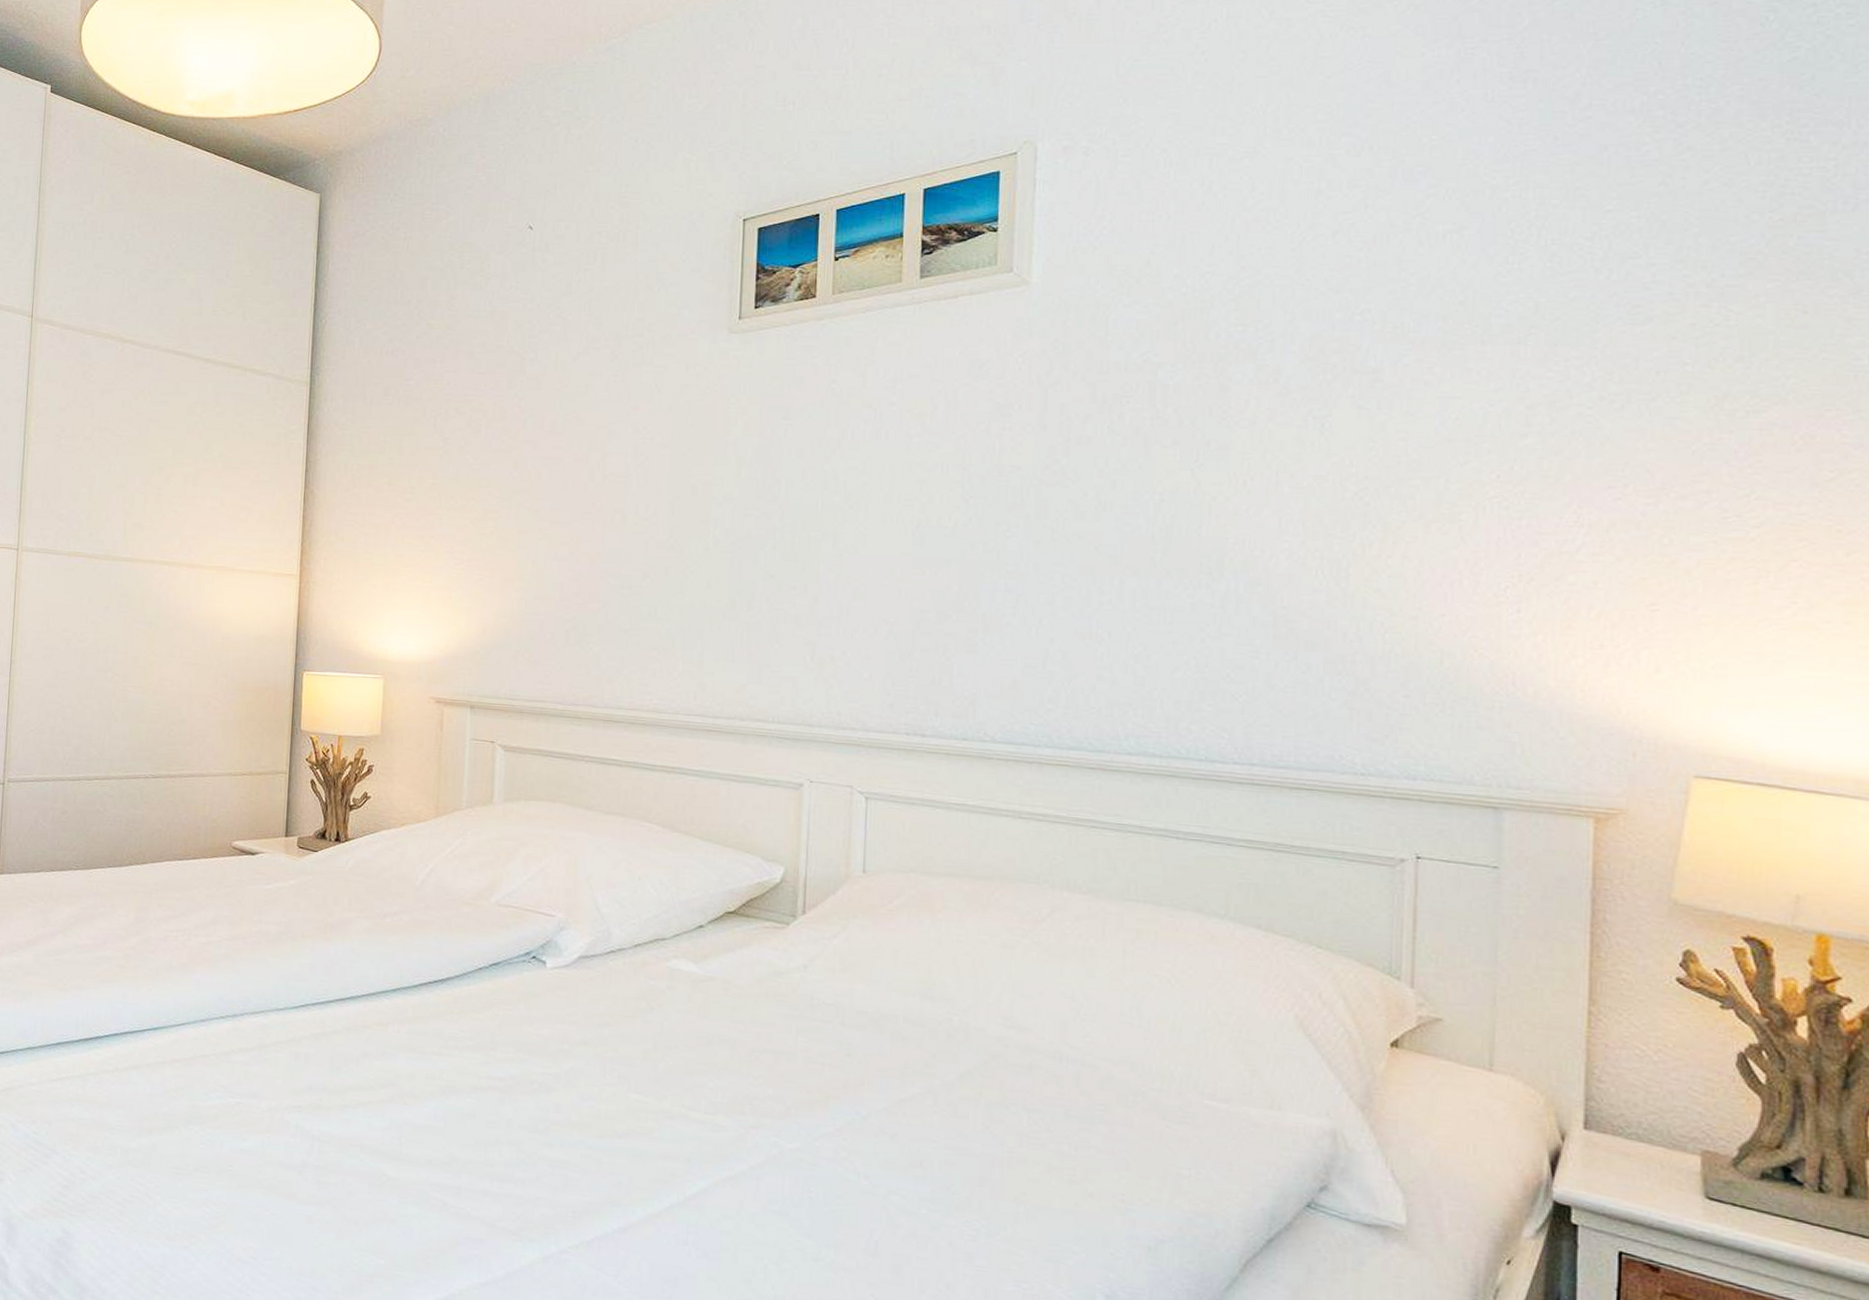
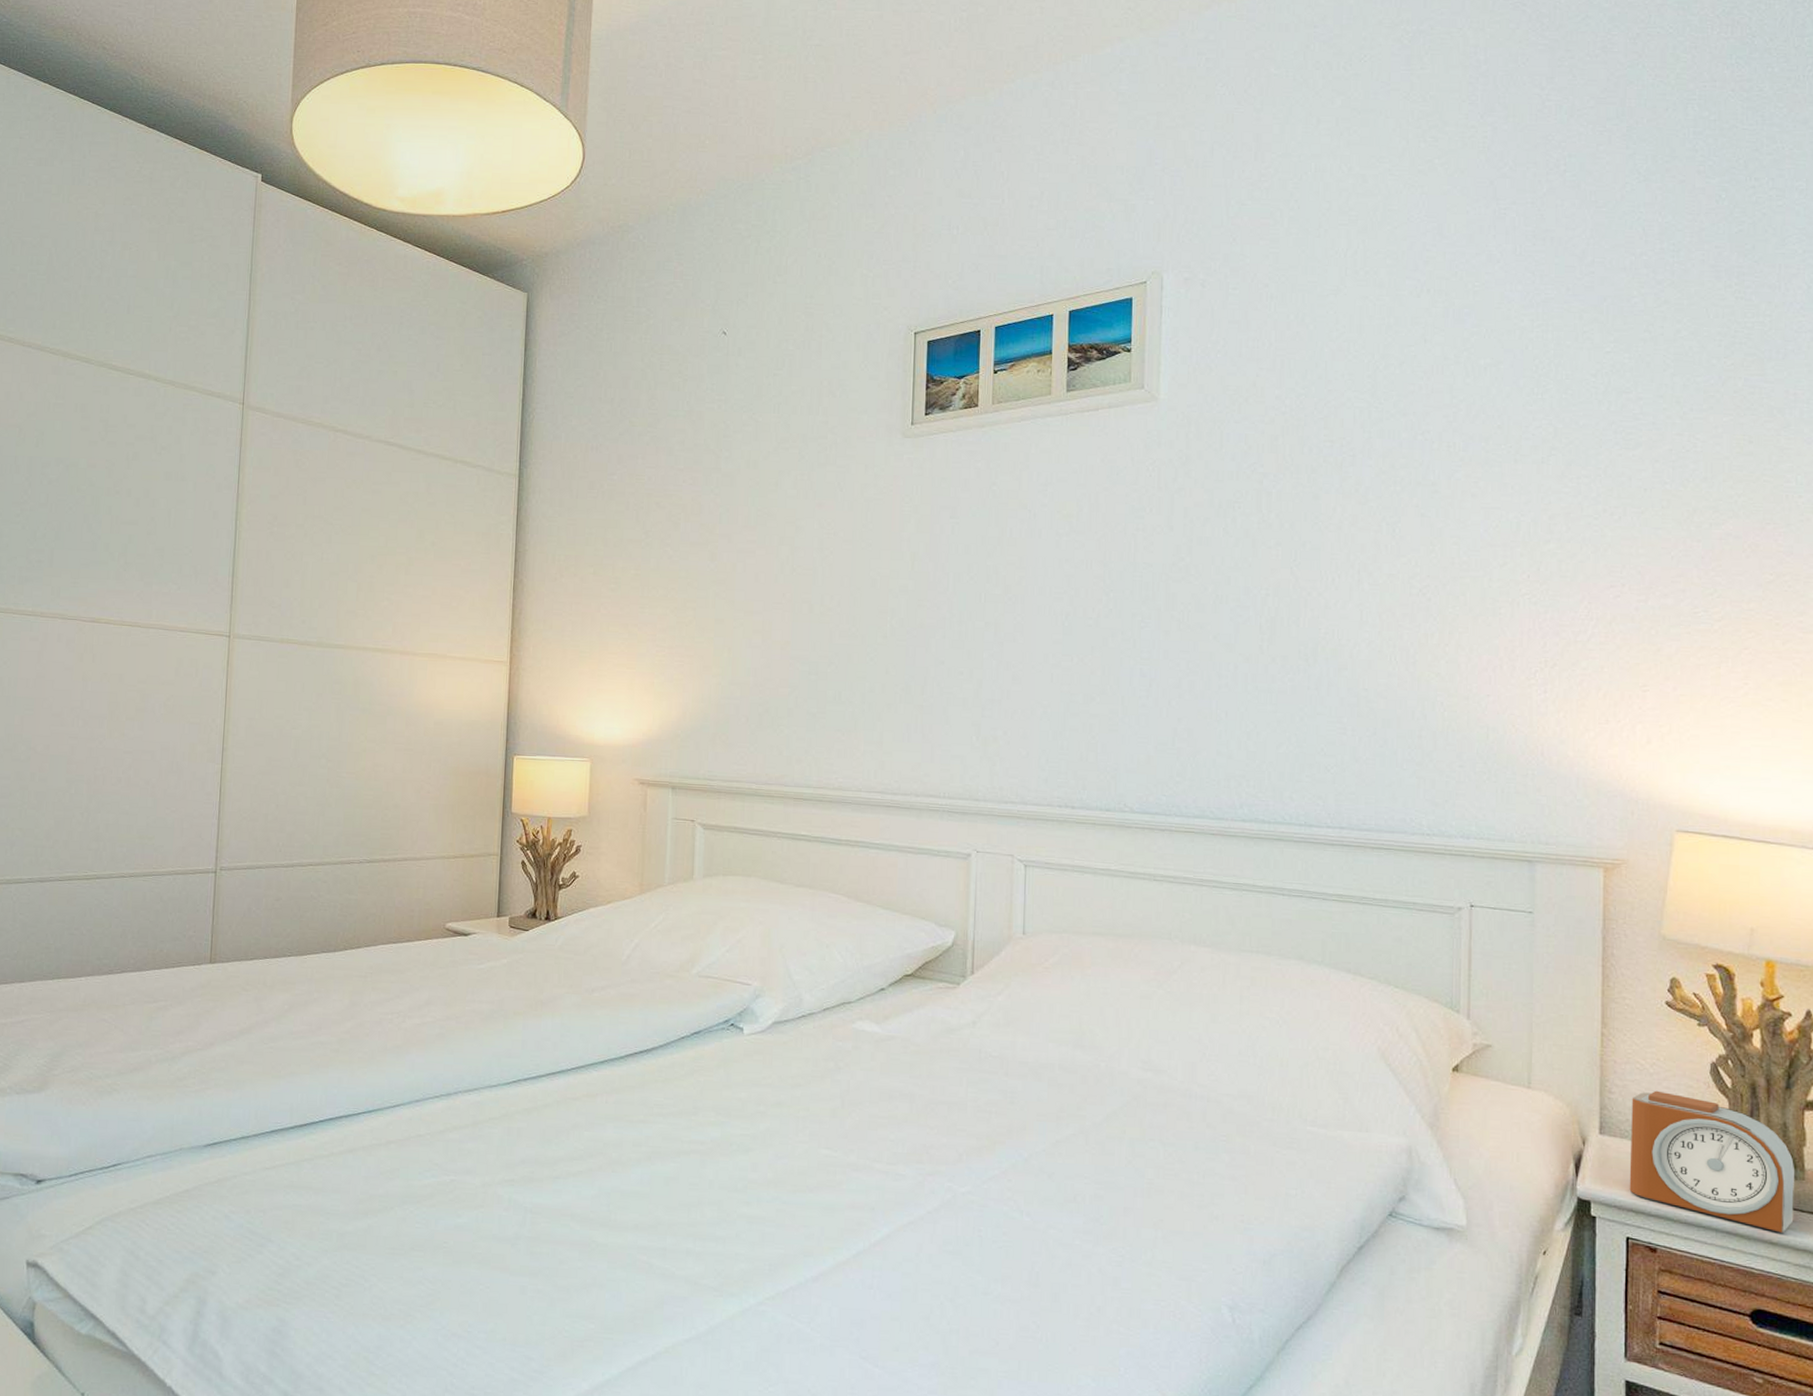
alarm clock: none [1623,1082,1854,1261] -> present [1629,1090,1795,1233]

